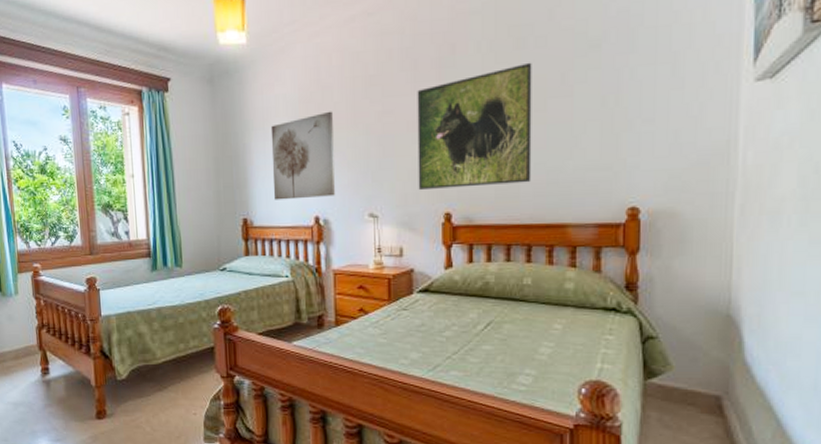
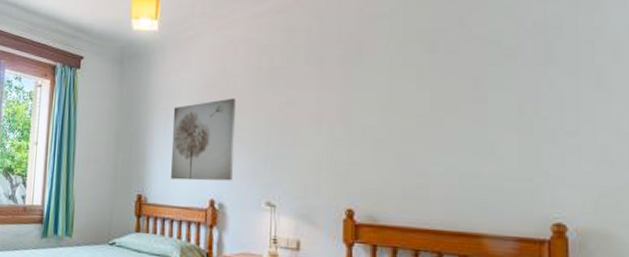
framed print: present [417,62,532,191] -> none [319,66,443,187]

